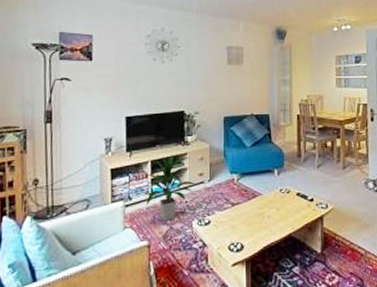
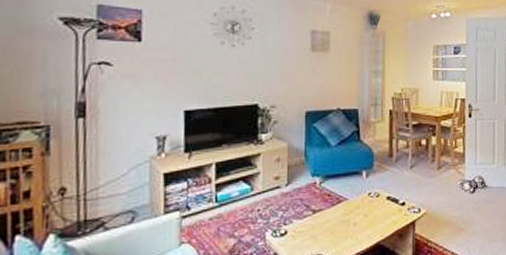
indoor plant: present [146,155,195,221] -> none [208,156,270,234]

